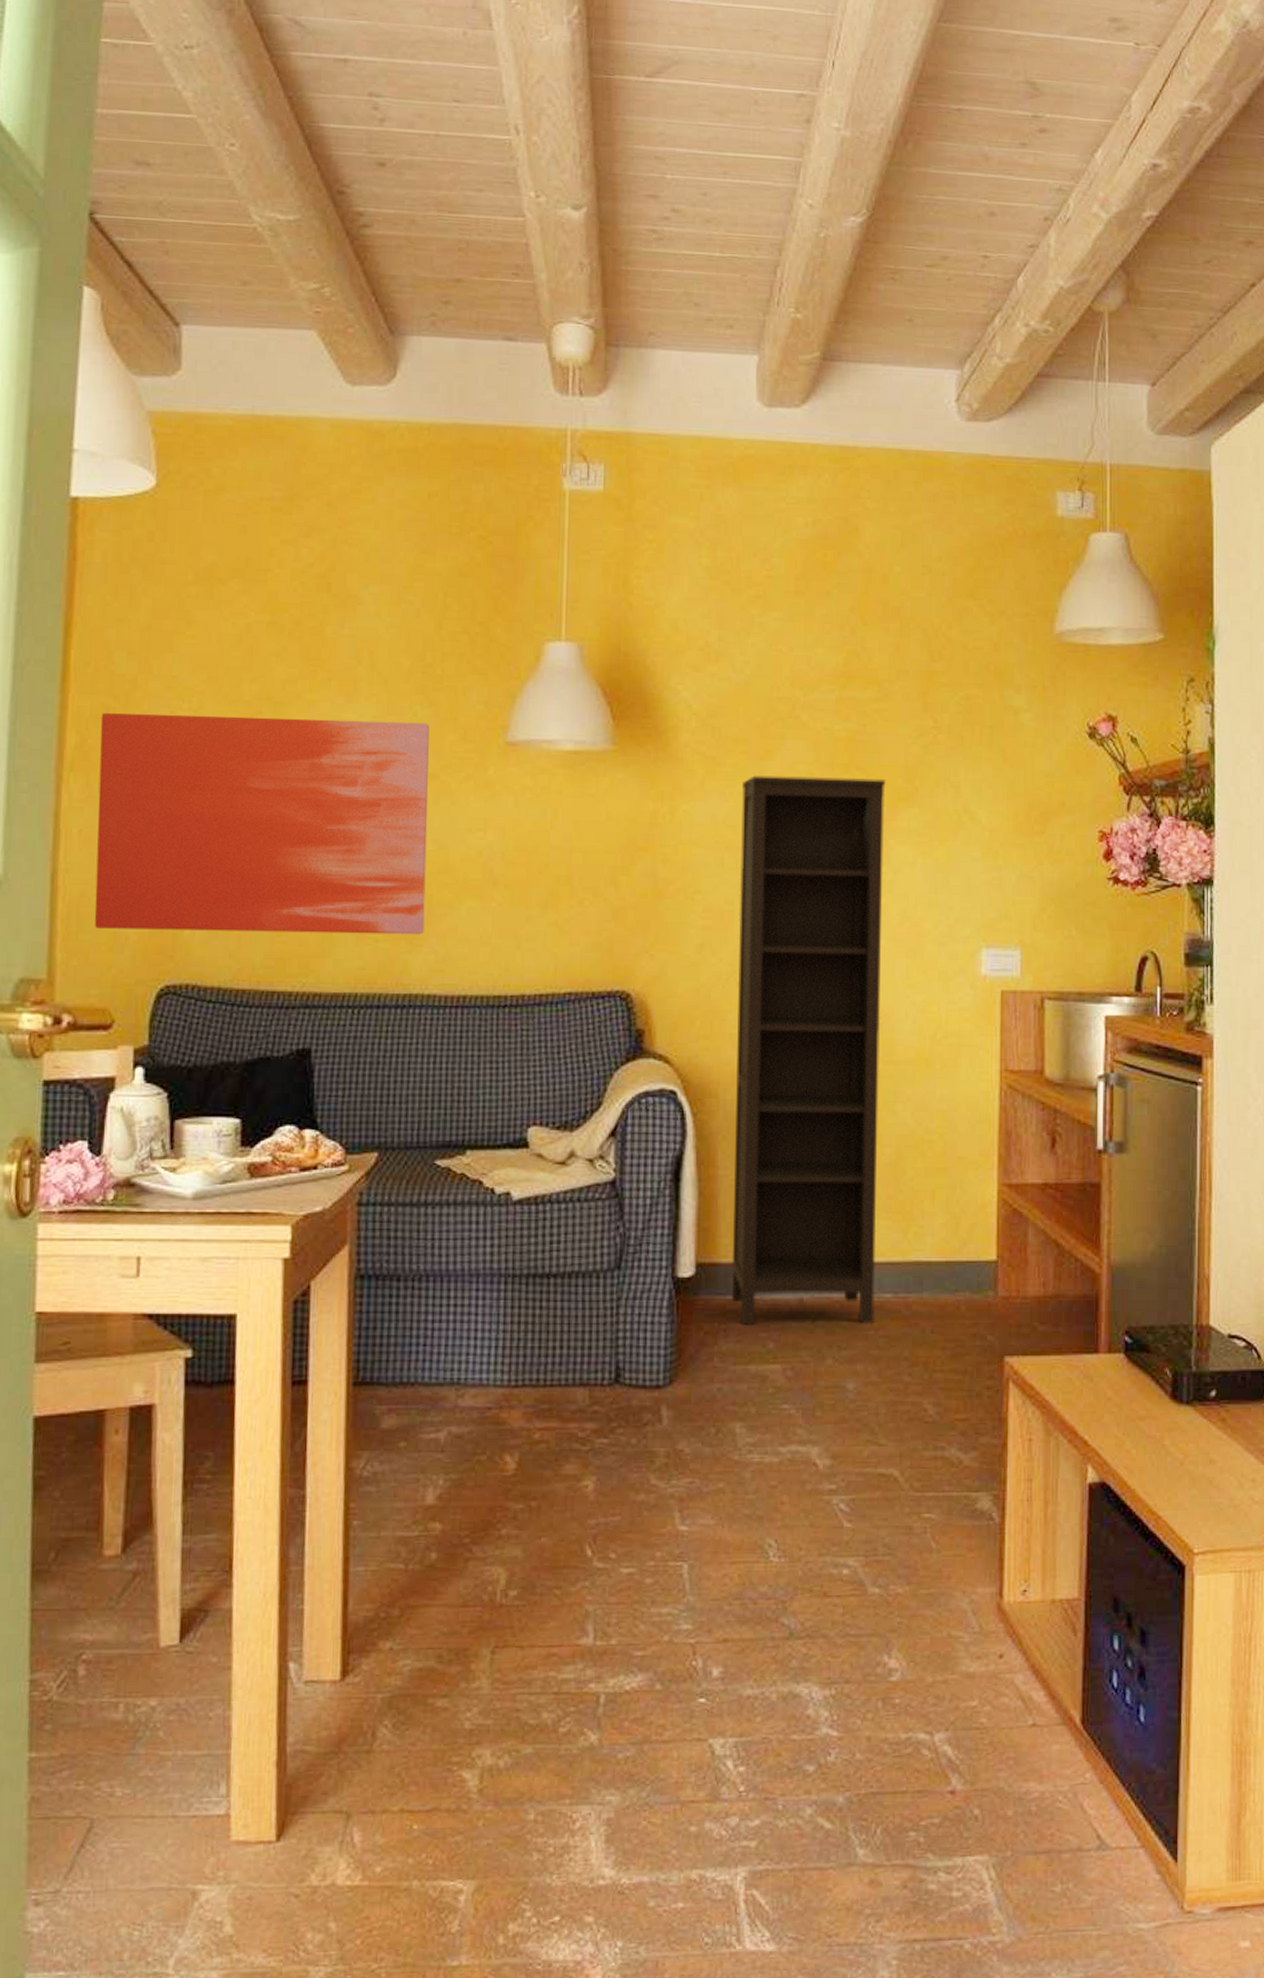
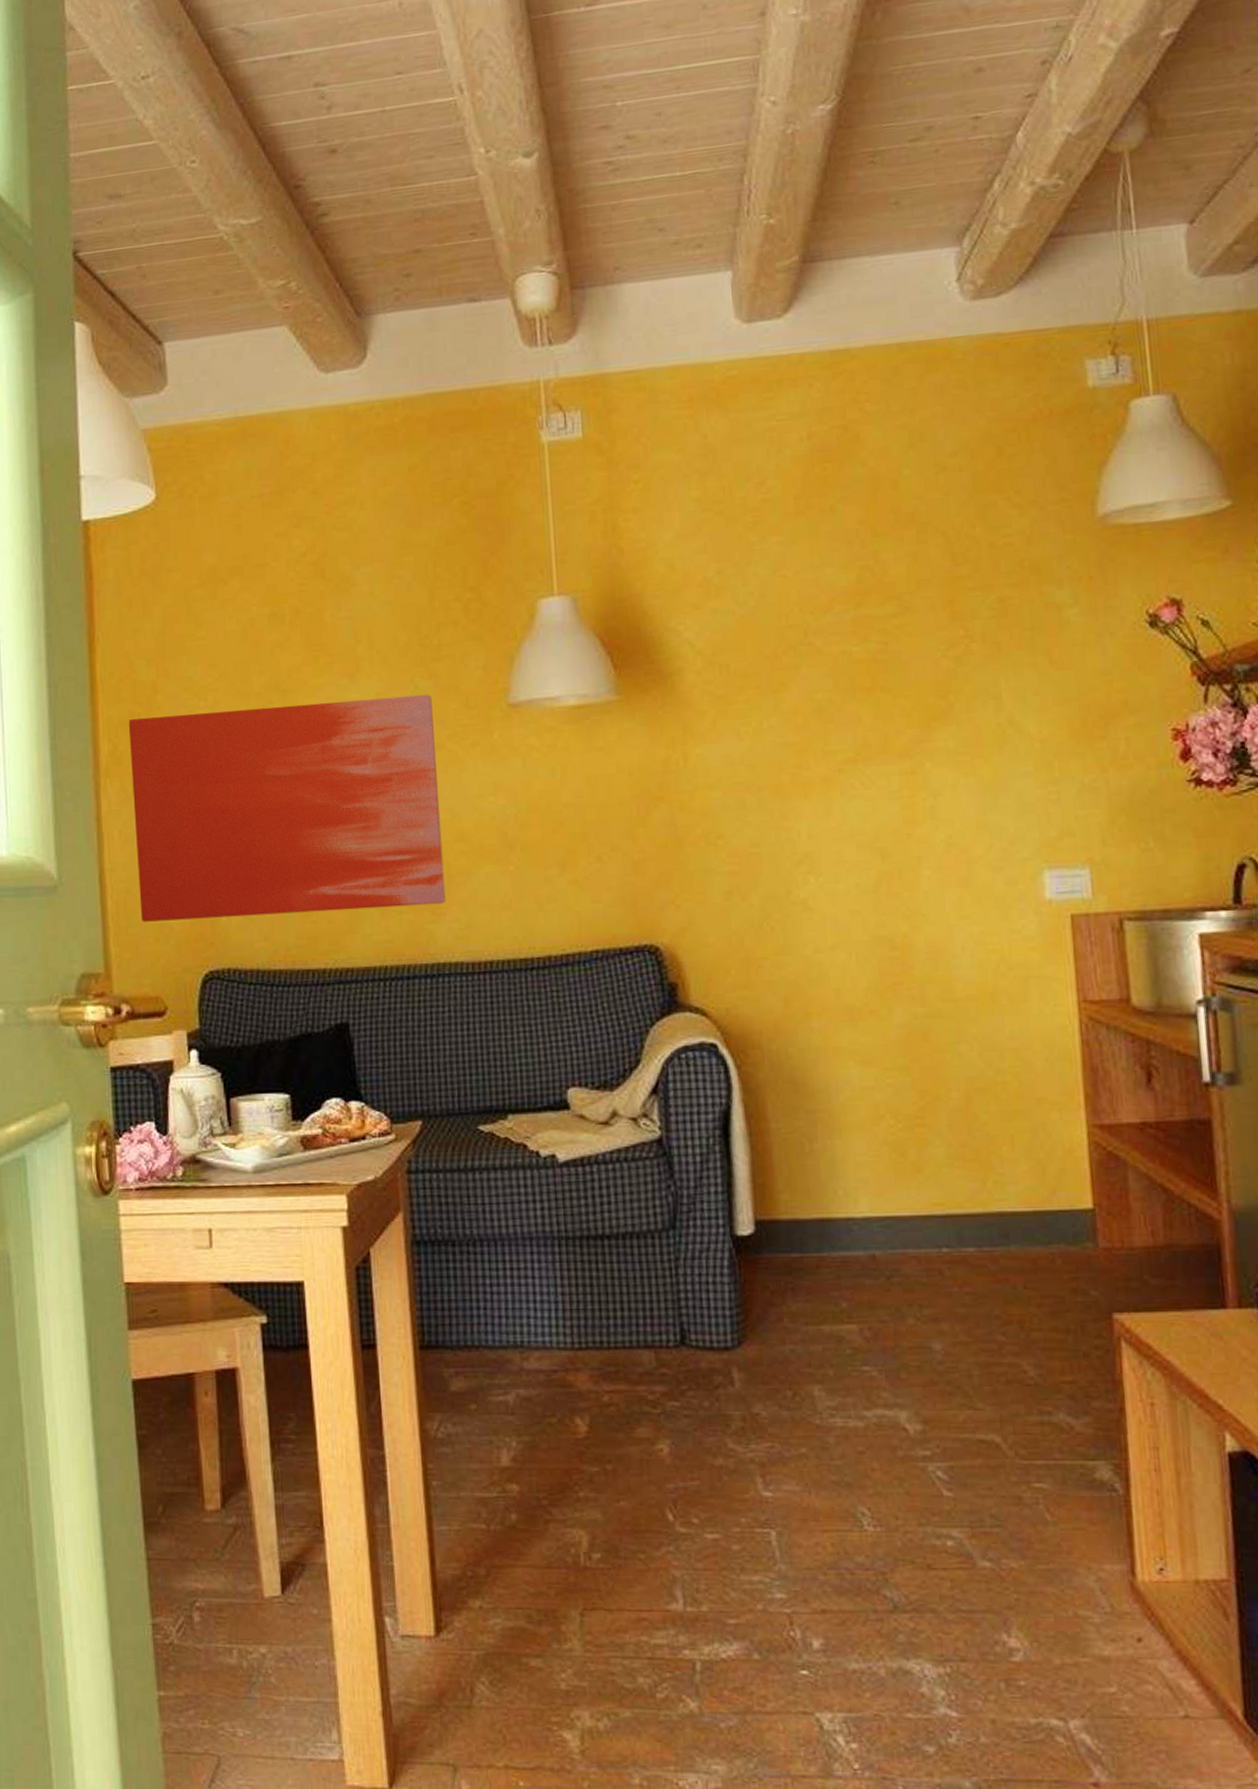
bookcase: present [731,775,886,1326] -> none [757,699,957,1284]

